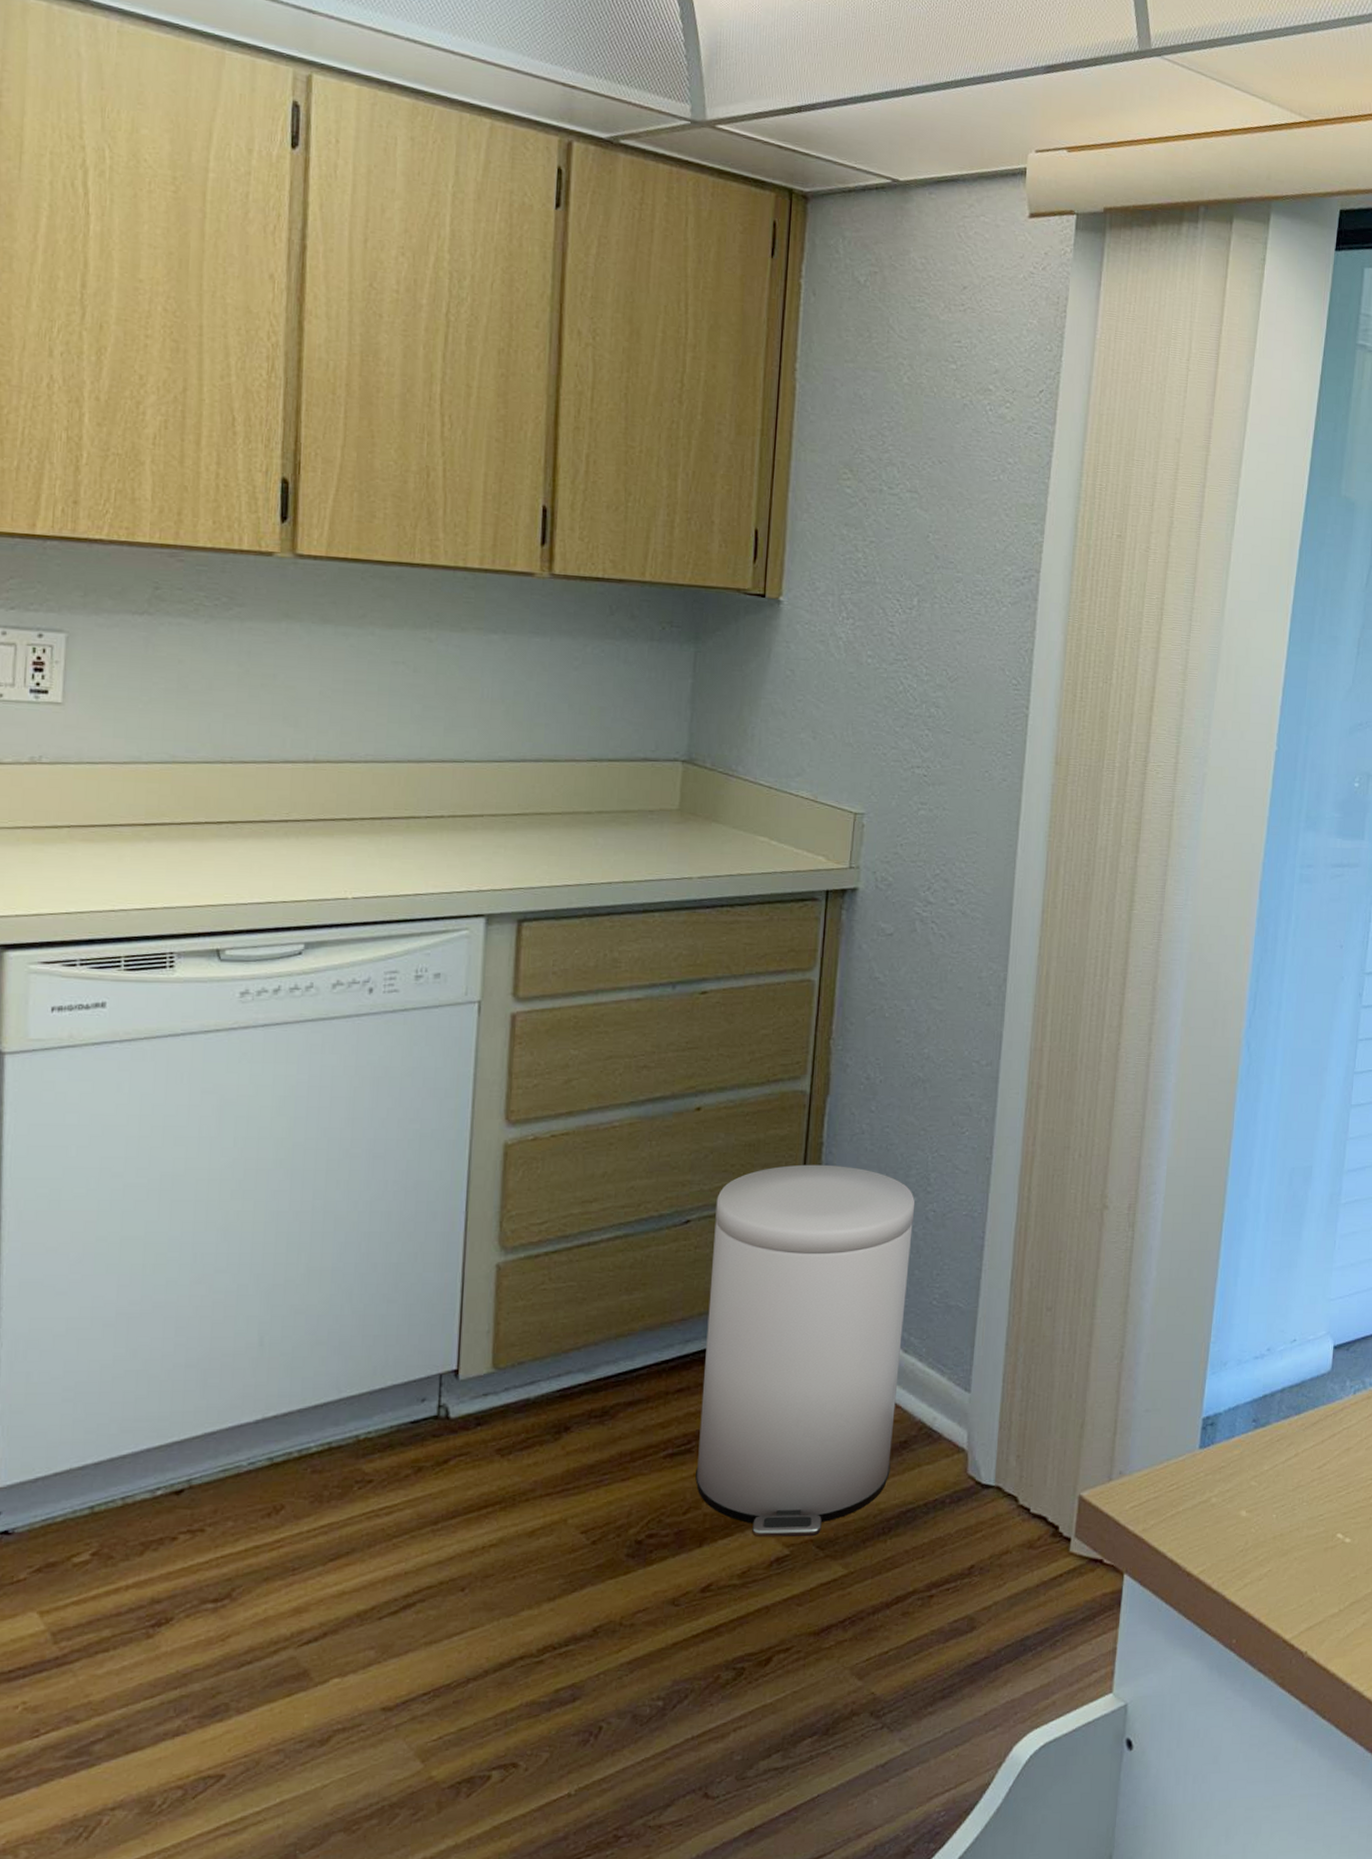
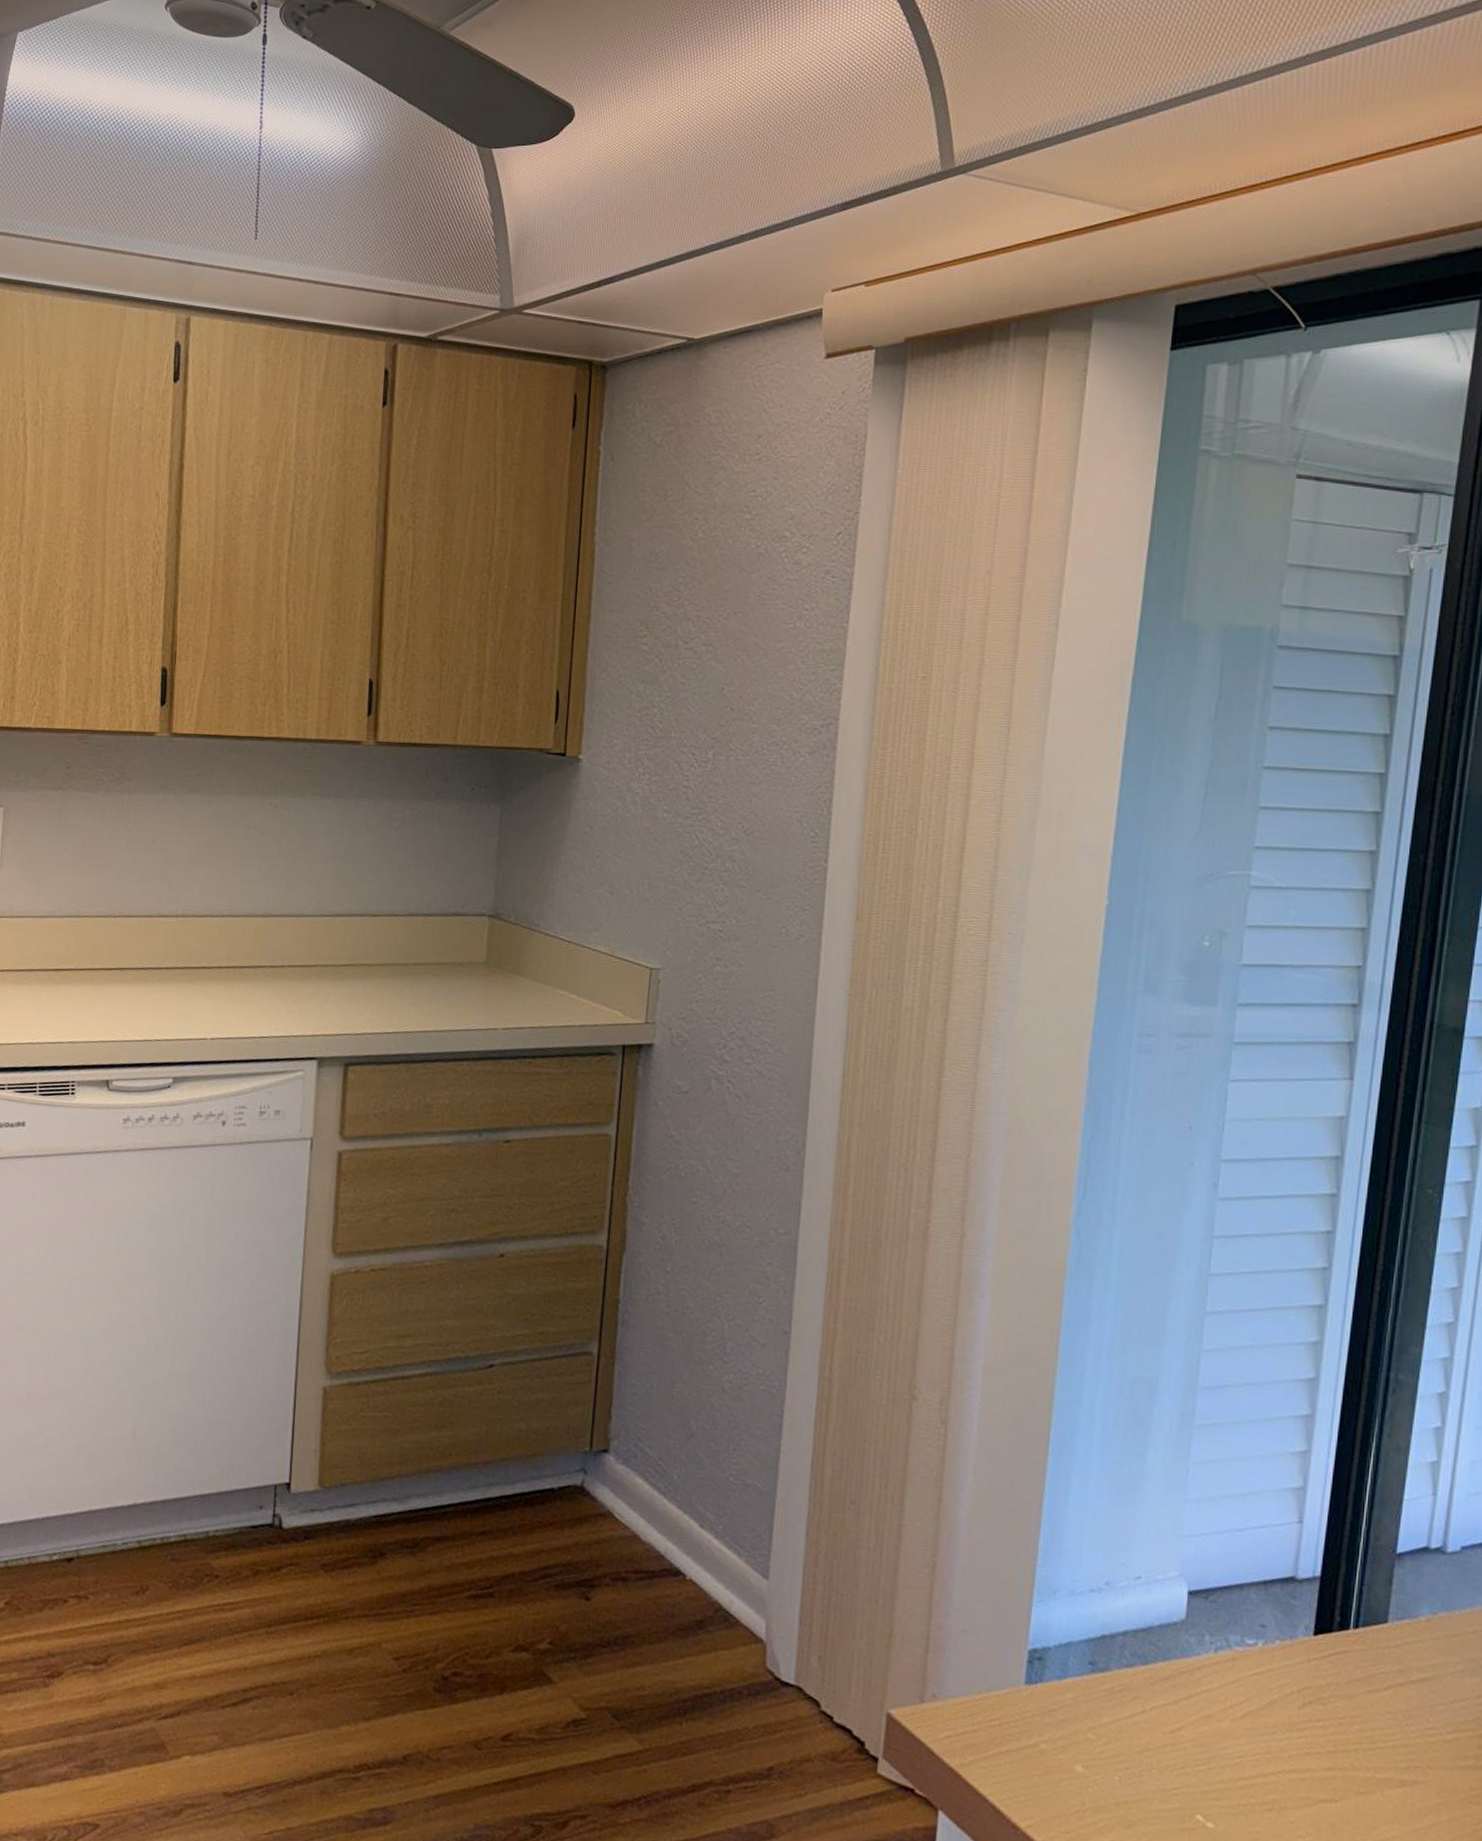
pedal bin: present [695,1164,916,1538] -> none [497,1319,711,1704]

